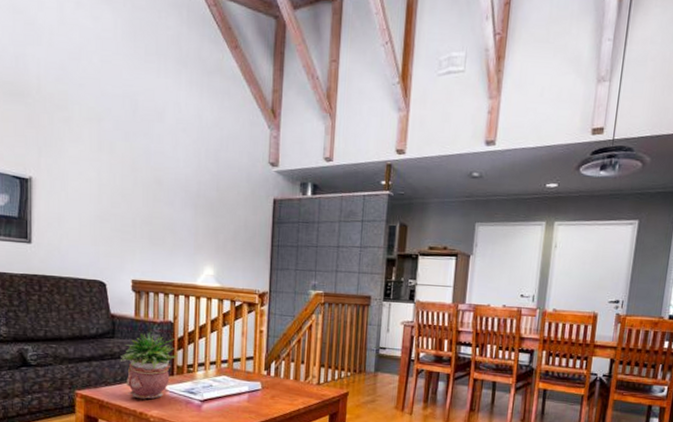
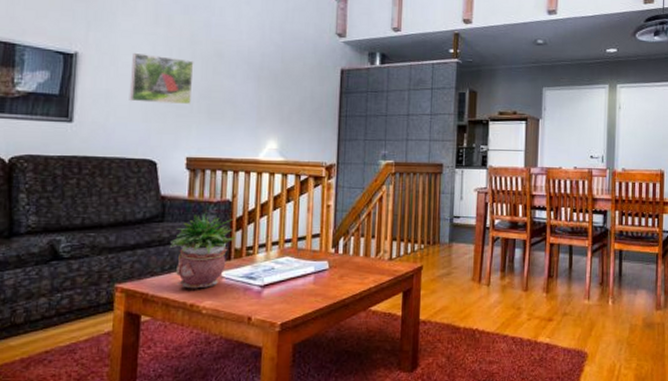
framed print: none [79,178,136,230] -> present [129,52,194,105]

